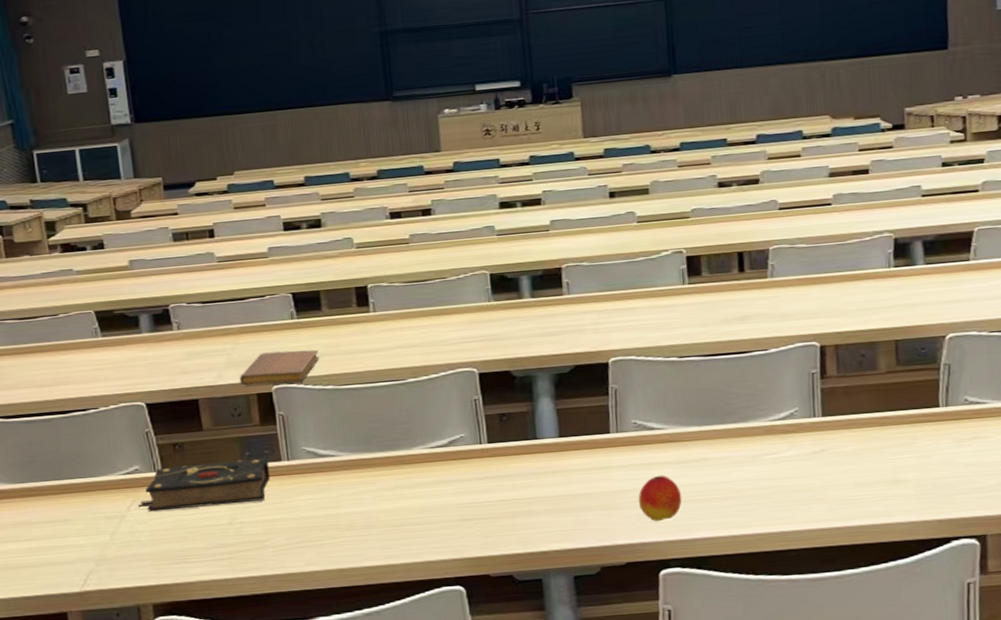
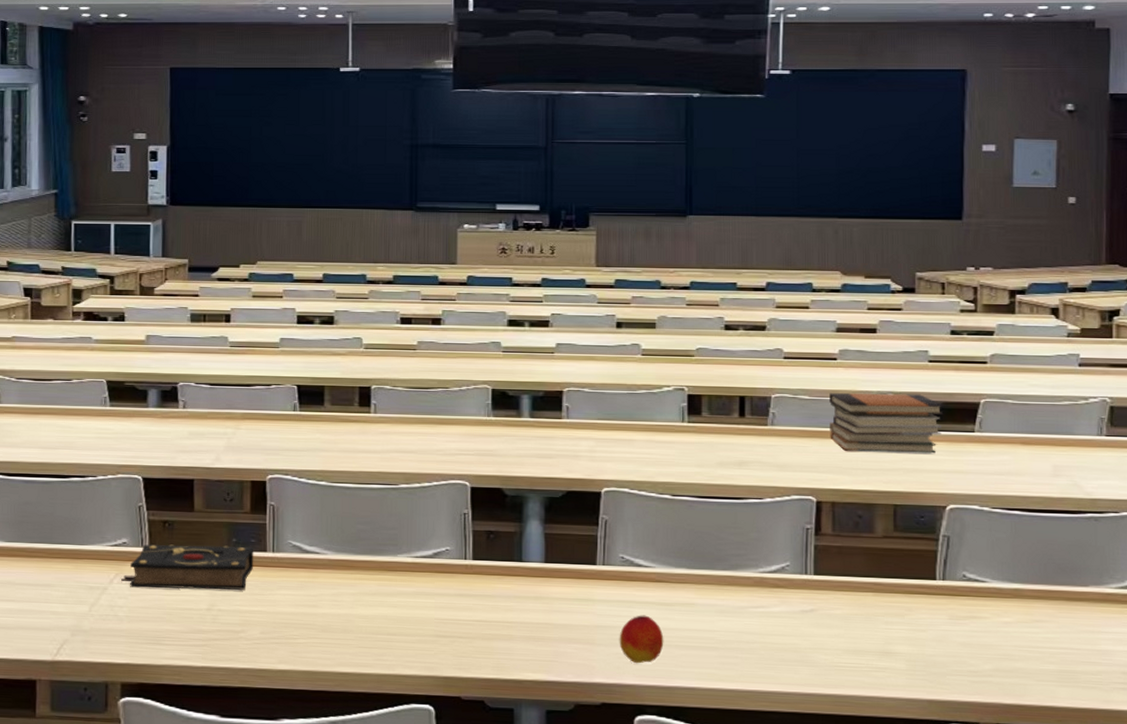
notebook: present [239,349,319,385] -> none [236,441,316,475]
book stack: none [826,229,939,294] -> present [829,393,944,454]

